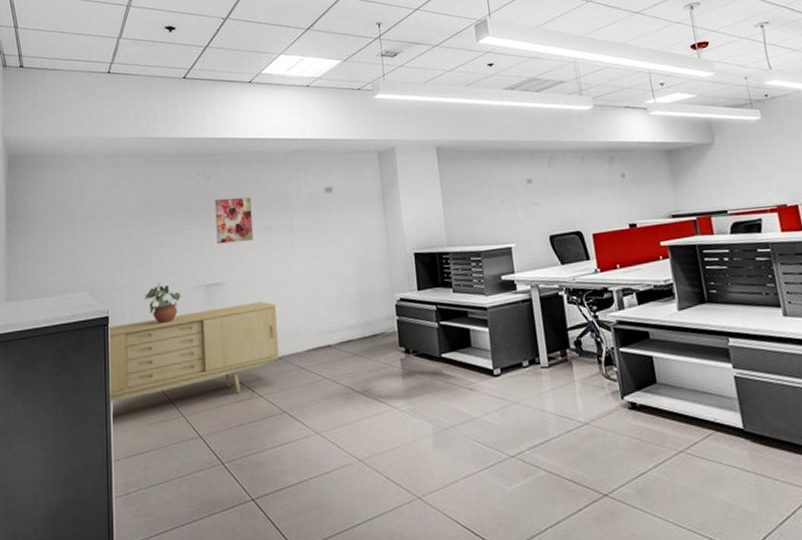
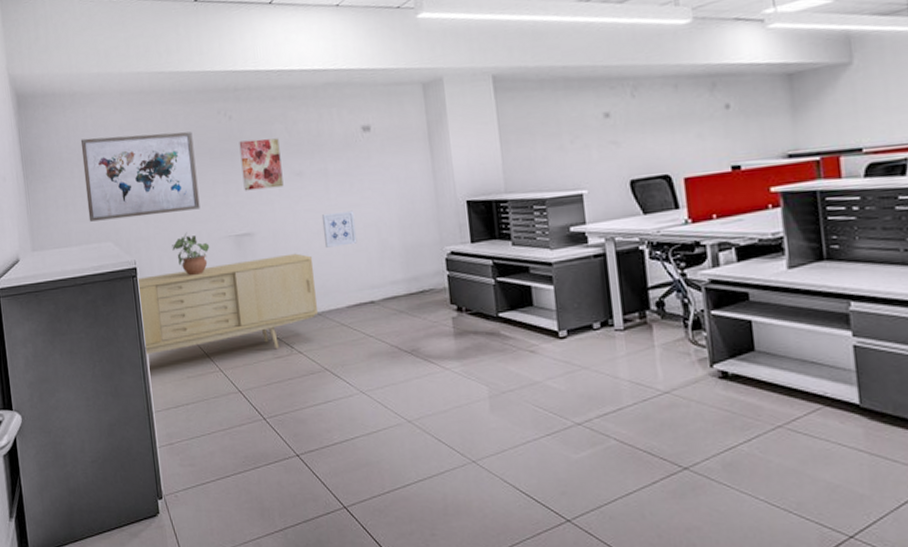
wall art: none [66,190,175,273] -> present [80,131,200,222]
wall art: none [286,261,318,296] -> present [322,210,358,248]

